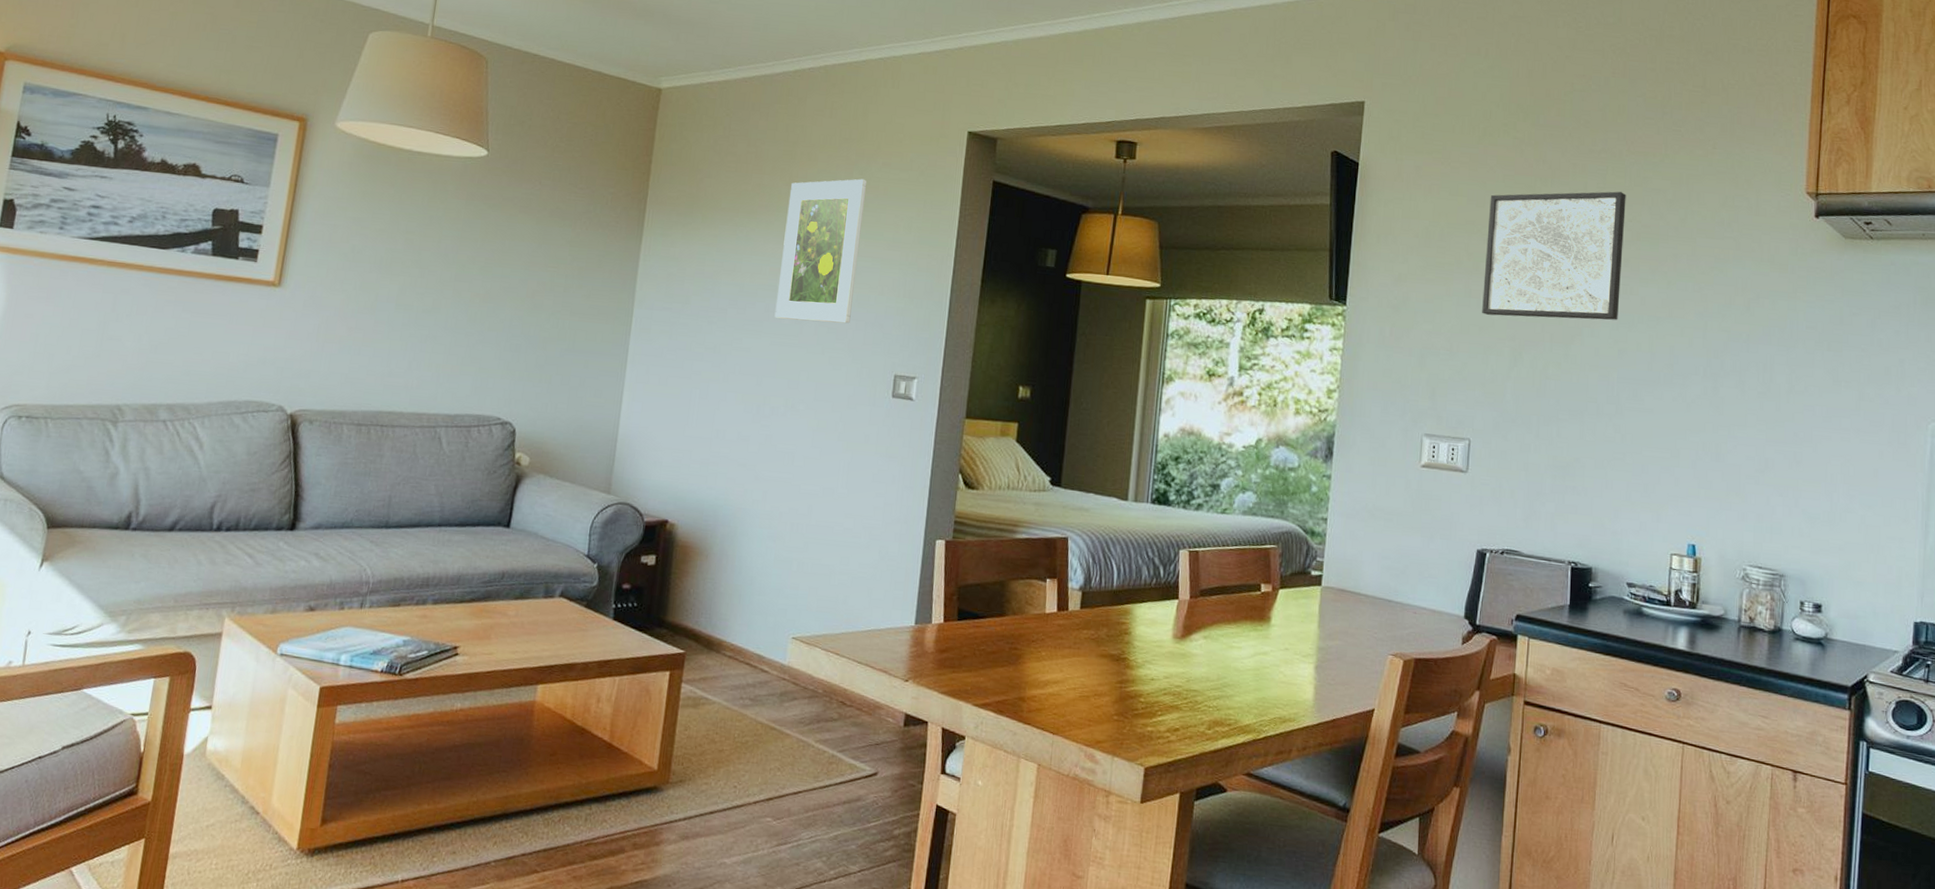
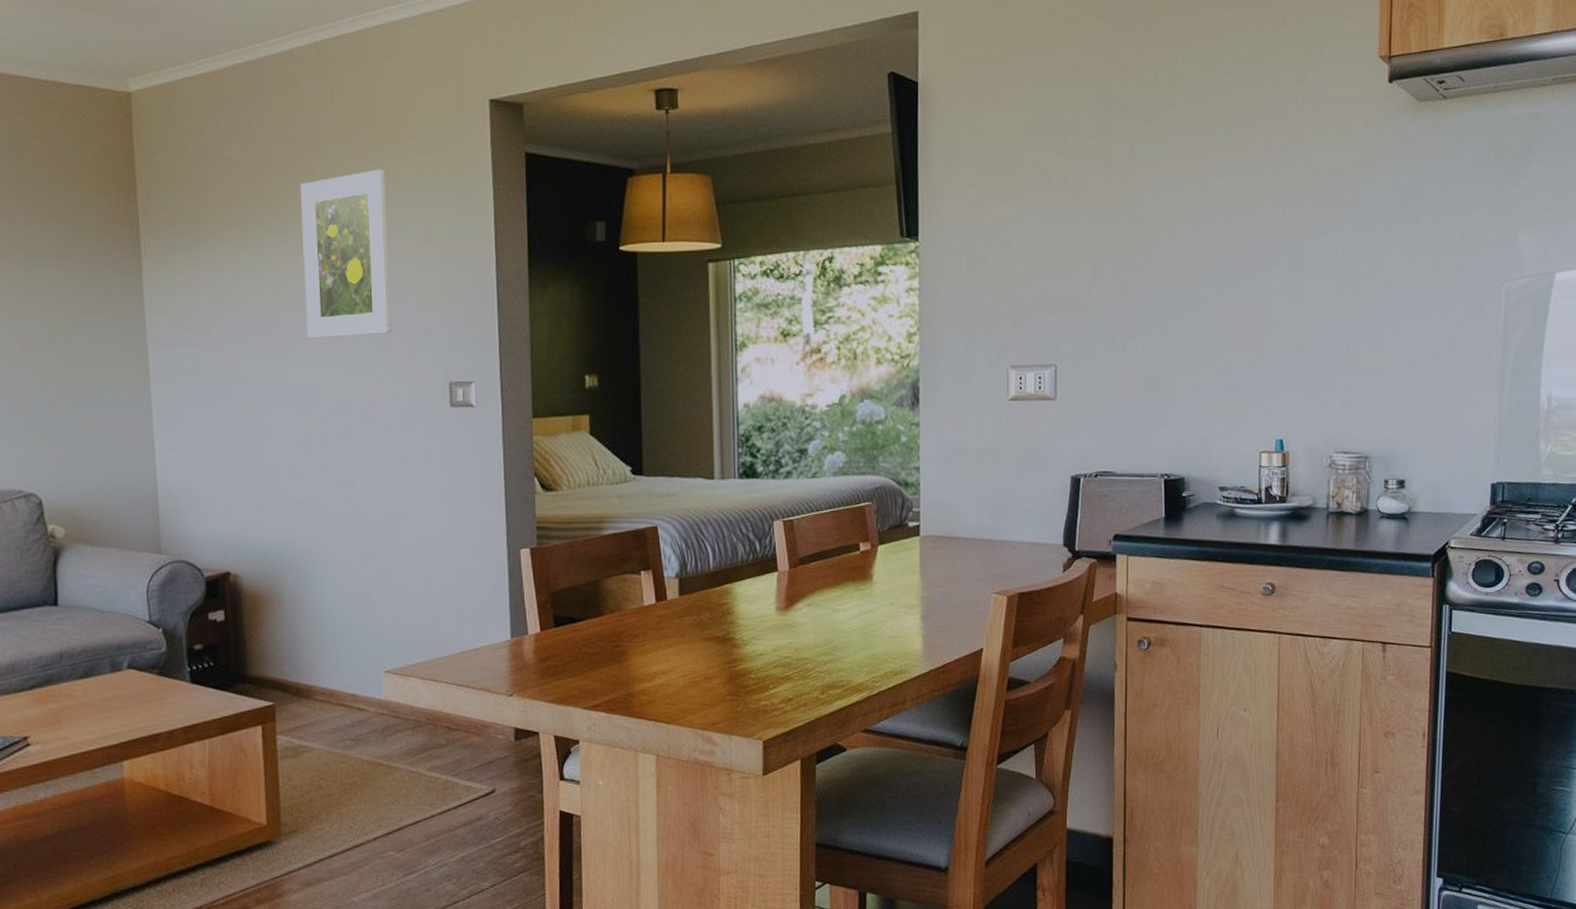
wall art: present [1482,191,1626,320] -> none [1058,80,1198,232]

